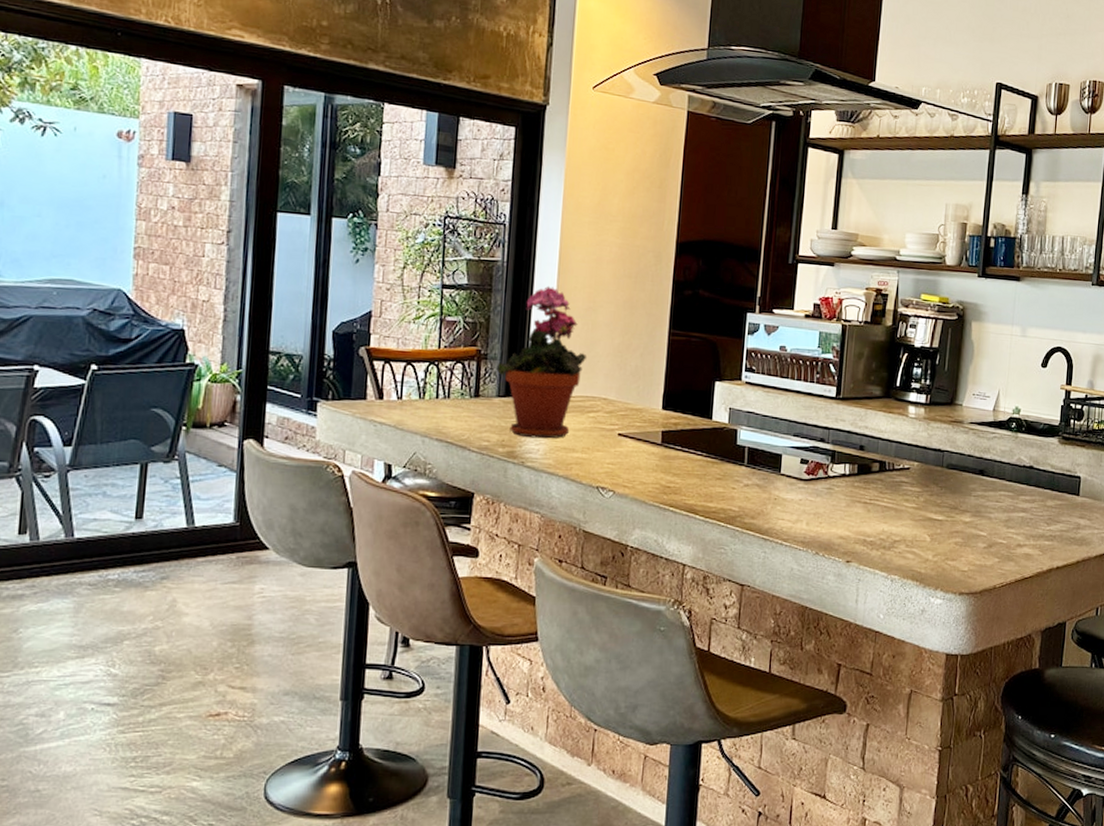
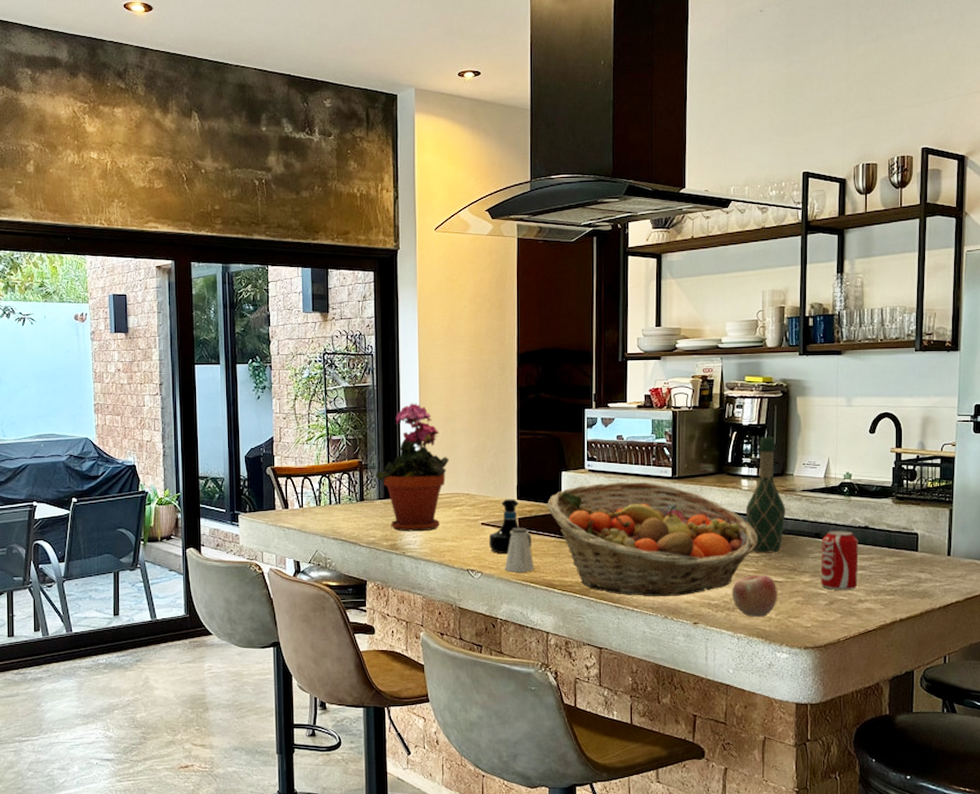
tequila bottle: none [625,408,675,472] -> present [489,499,531,555]
saltshaker: none [640,441,676,494] -> present [504,527,535,573]
fruit basket: none [695,398,921,531] -> present [547,482,758,597]
apple: none [888,511,937,558] -> present [731,575,777,617]
wine bottle: none [910,361,952,489] -> present [745,437,786,553]
beverage can: none [981,468,1022,533] -> present [821,531,859,590]

